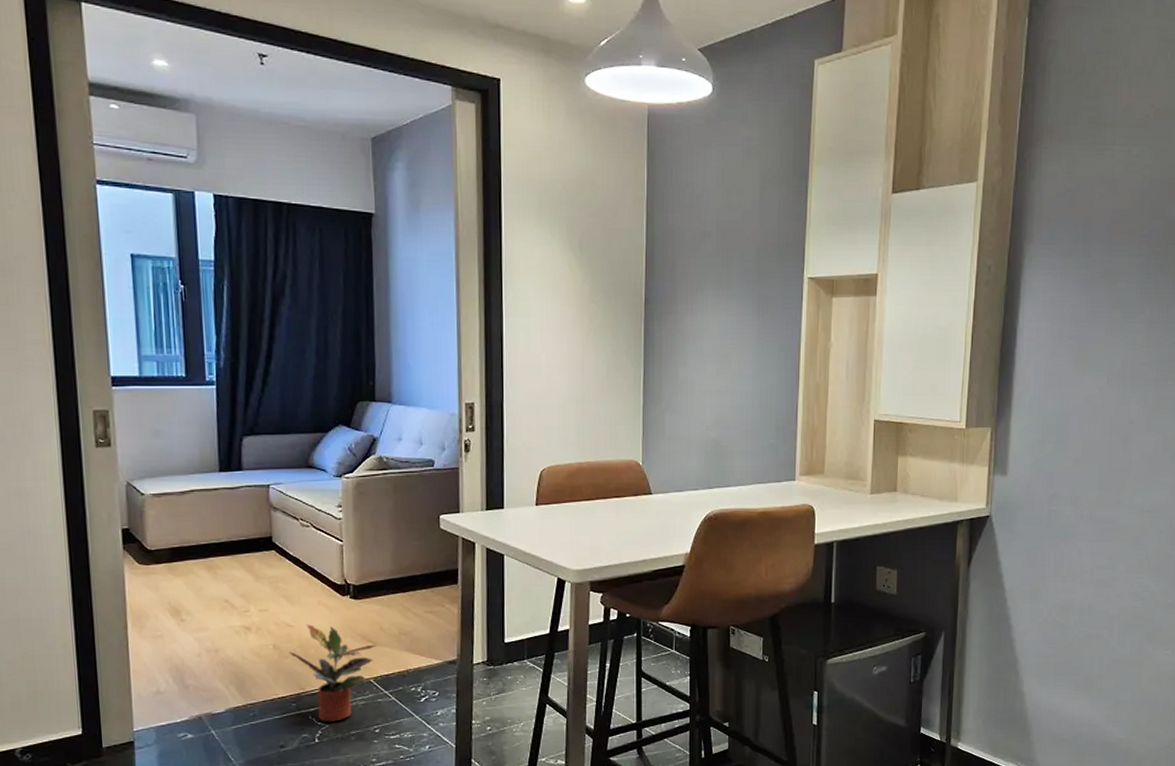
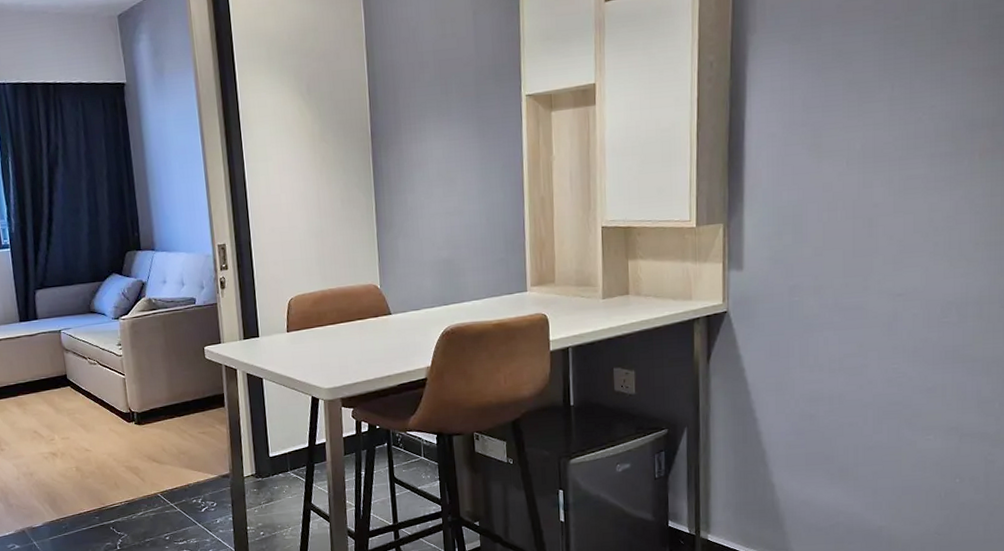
potted plant: present [289,623,377,722] -> none [89,448,161,532]

